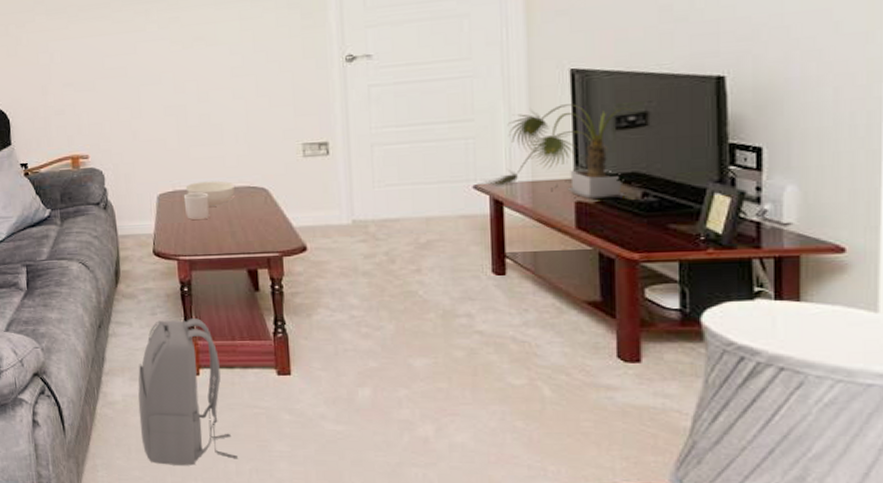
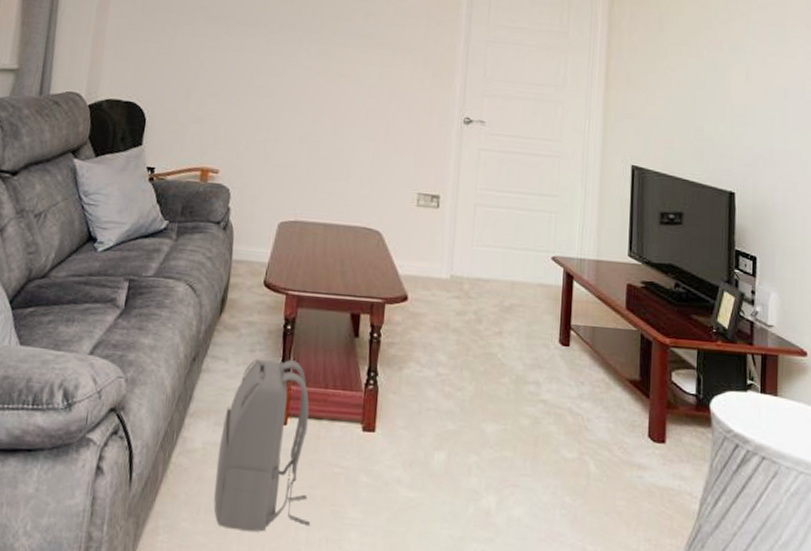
mug: present [183,192,210,221] -> none [302,225,327,256]
bowl: present [185,180,236,207] -> none [306,215,353,243]
plant: present [484,104,637,202] -> none [560,195,676,287]

